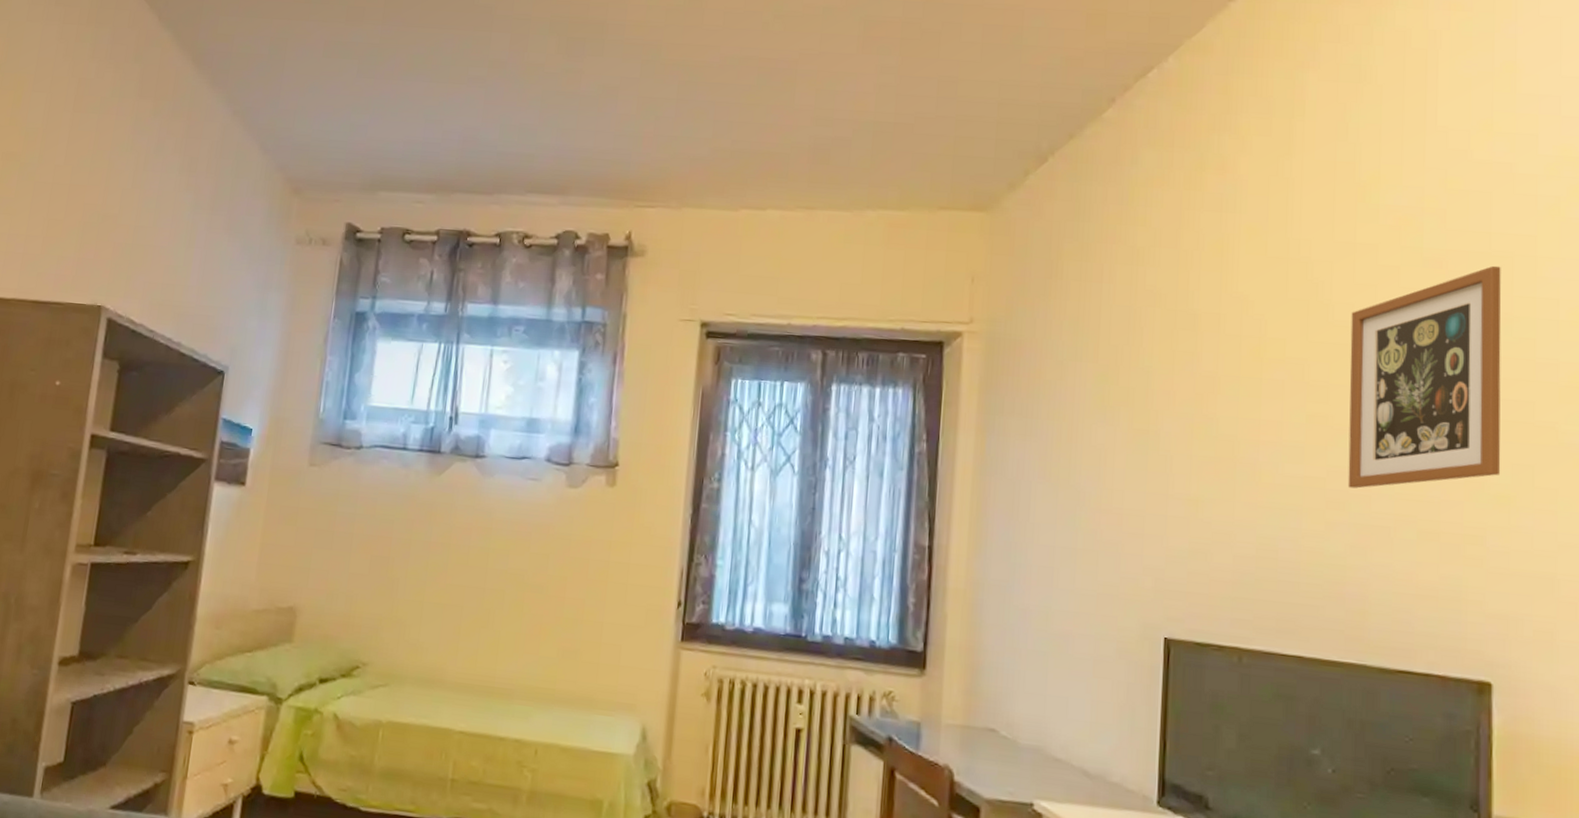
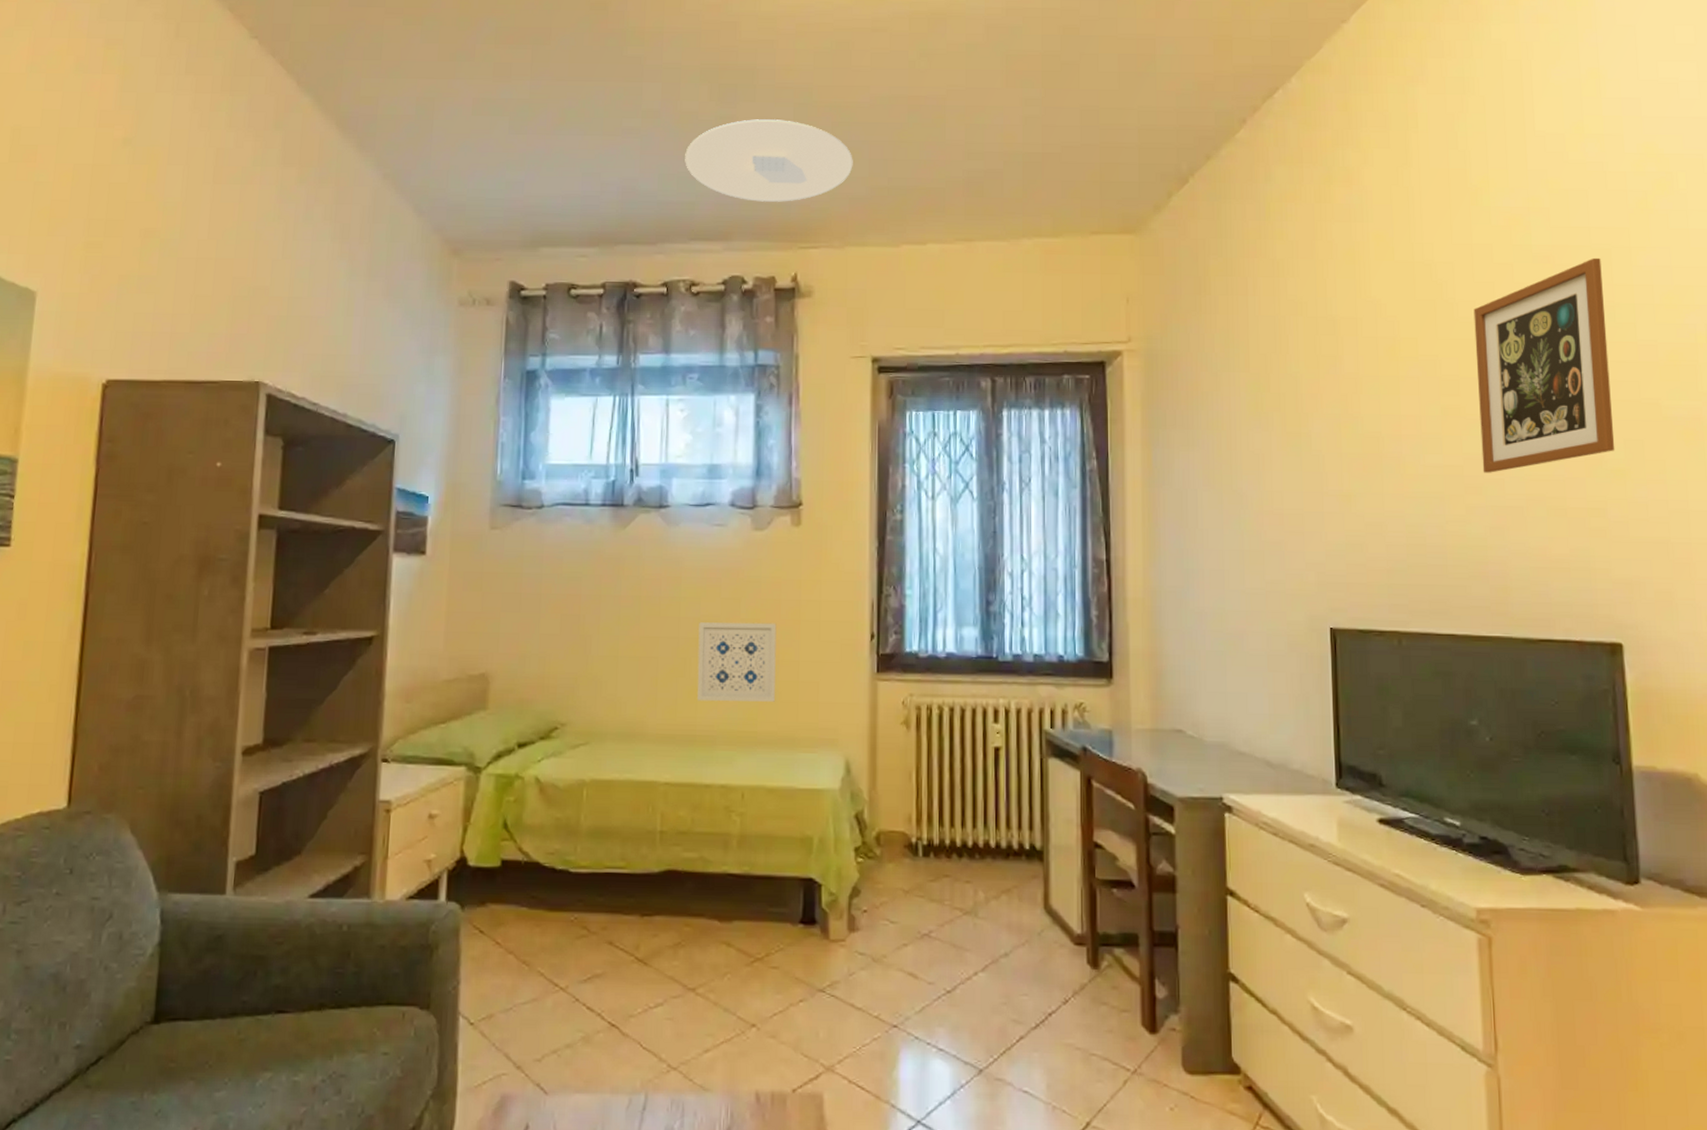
wall art: none [498,575,583,661] -> present [697,622,777,702]
ceiling light: none [527,74,698,159] -> present [685,119,853,202]

